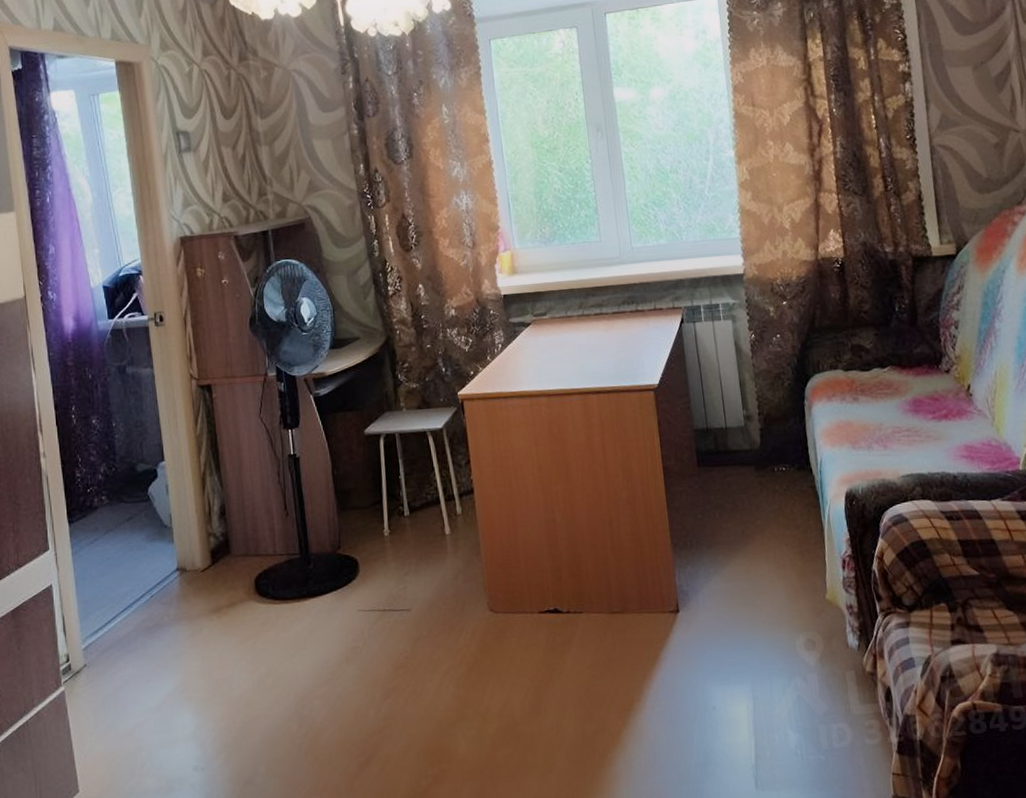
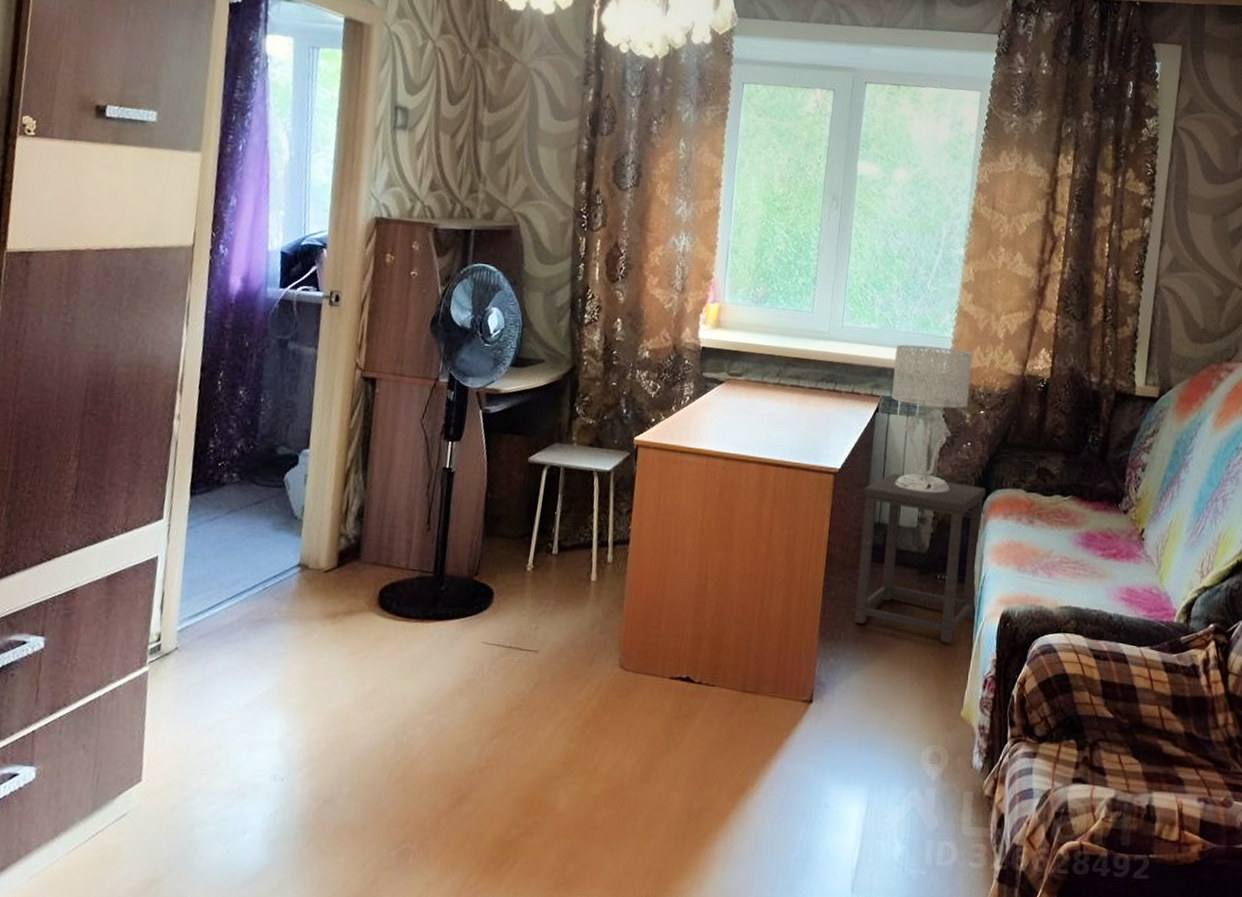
side table: none [685,375,817,532] -> present [854,473,986,643]
table lamp: none [687,247,770,392] -> present [892,344,973,494]

